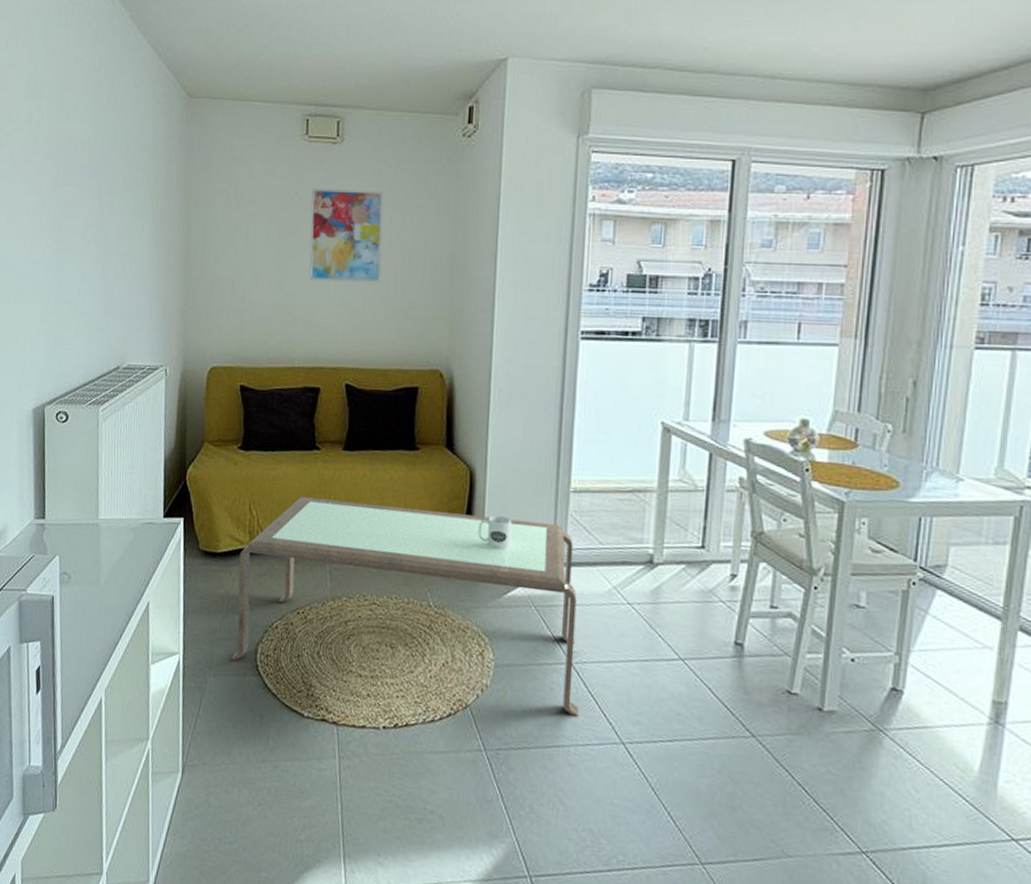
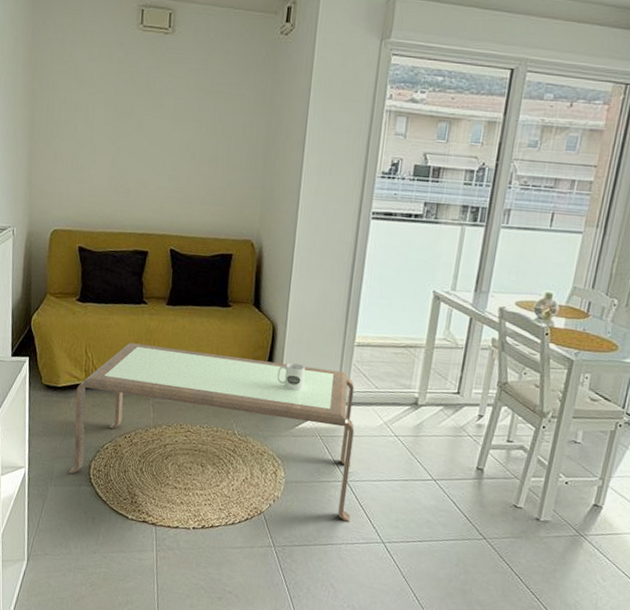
wall art: present [309,187,384,284] -> none [141,73,209,163]

